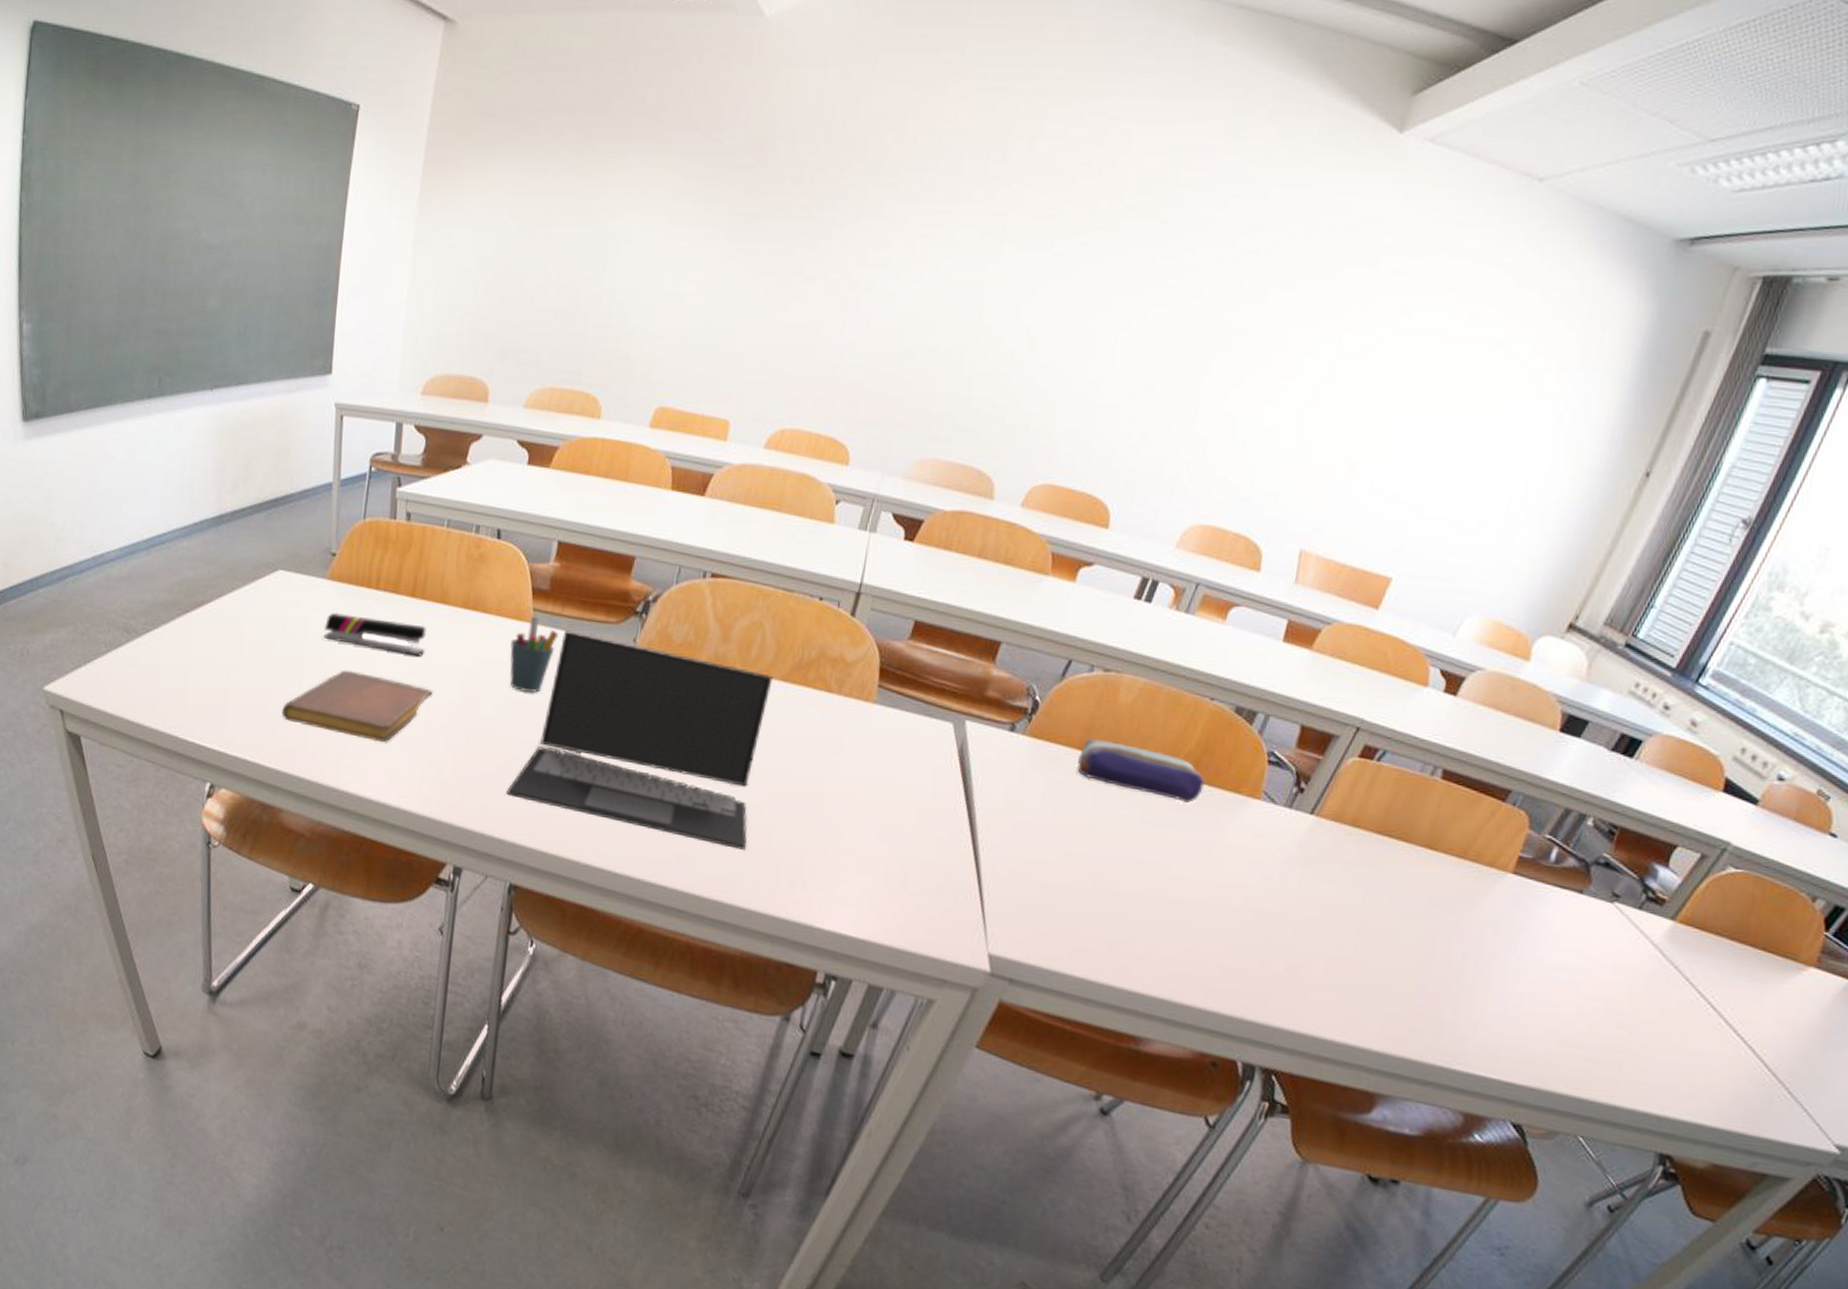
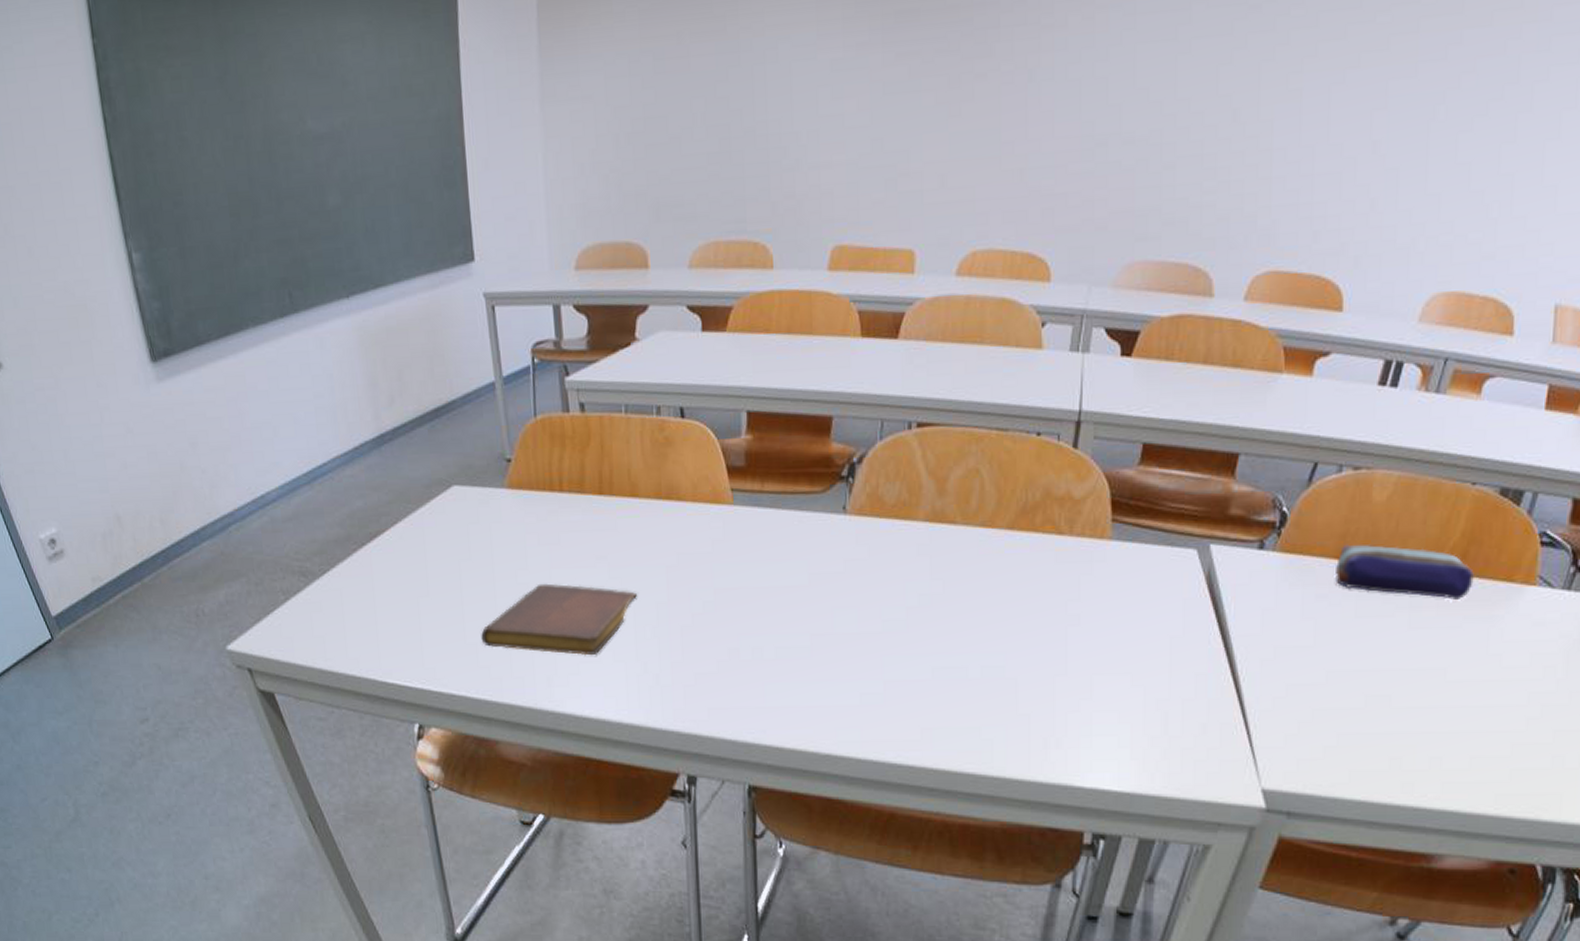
stapler: present [324,612,426,657] -> none [512,522,623,558]
laptop: present [506,630,773,850] -> none [731,507,998,716]
pen holder: present [509,616,559,693] -> none [712,496,763,581]

